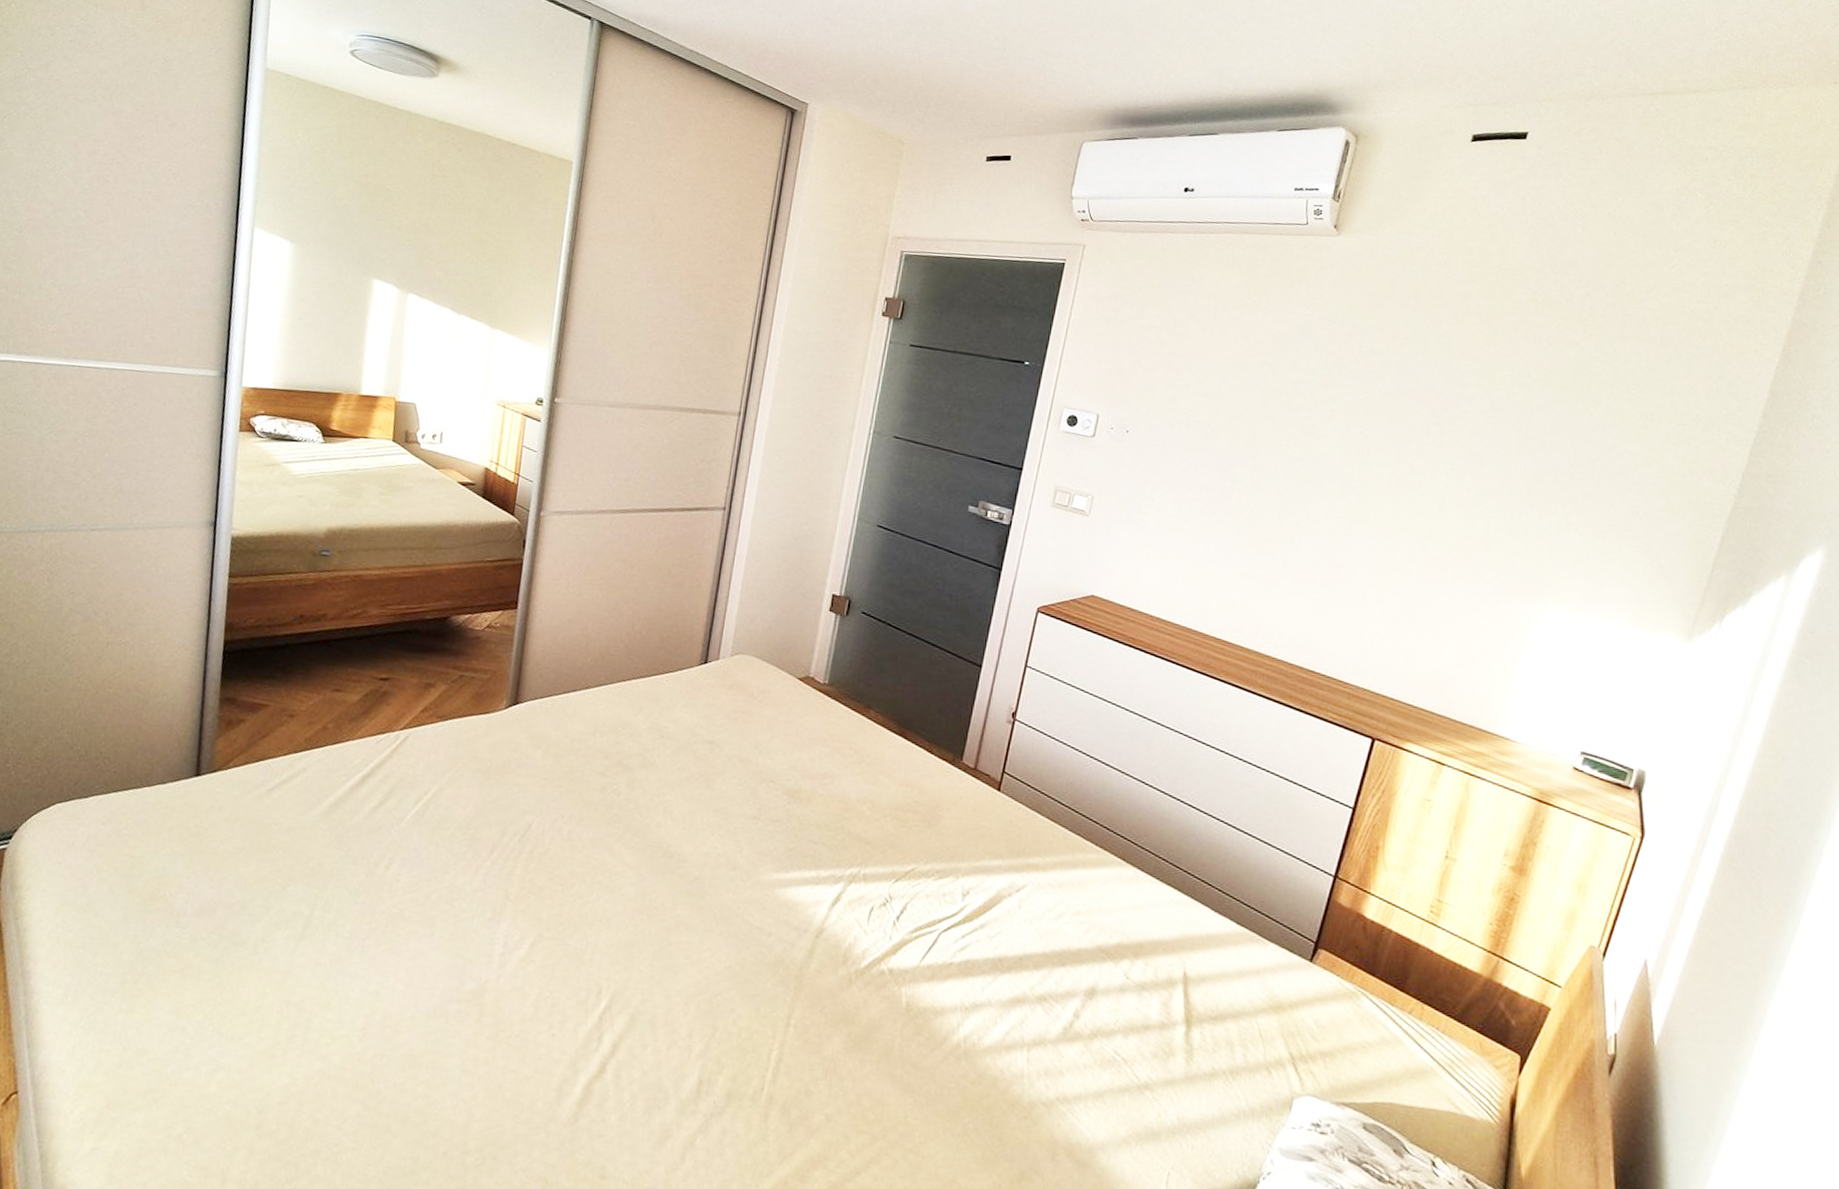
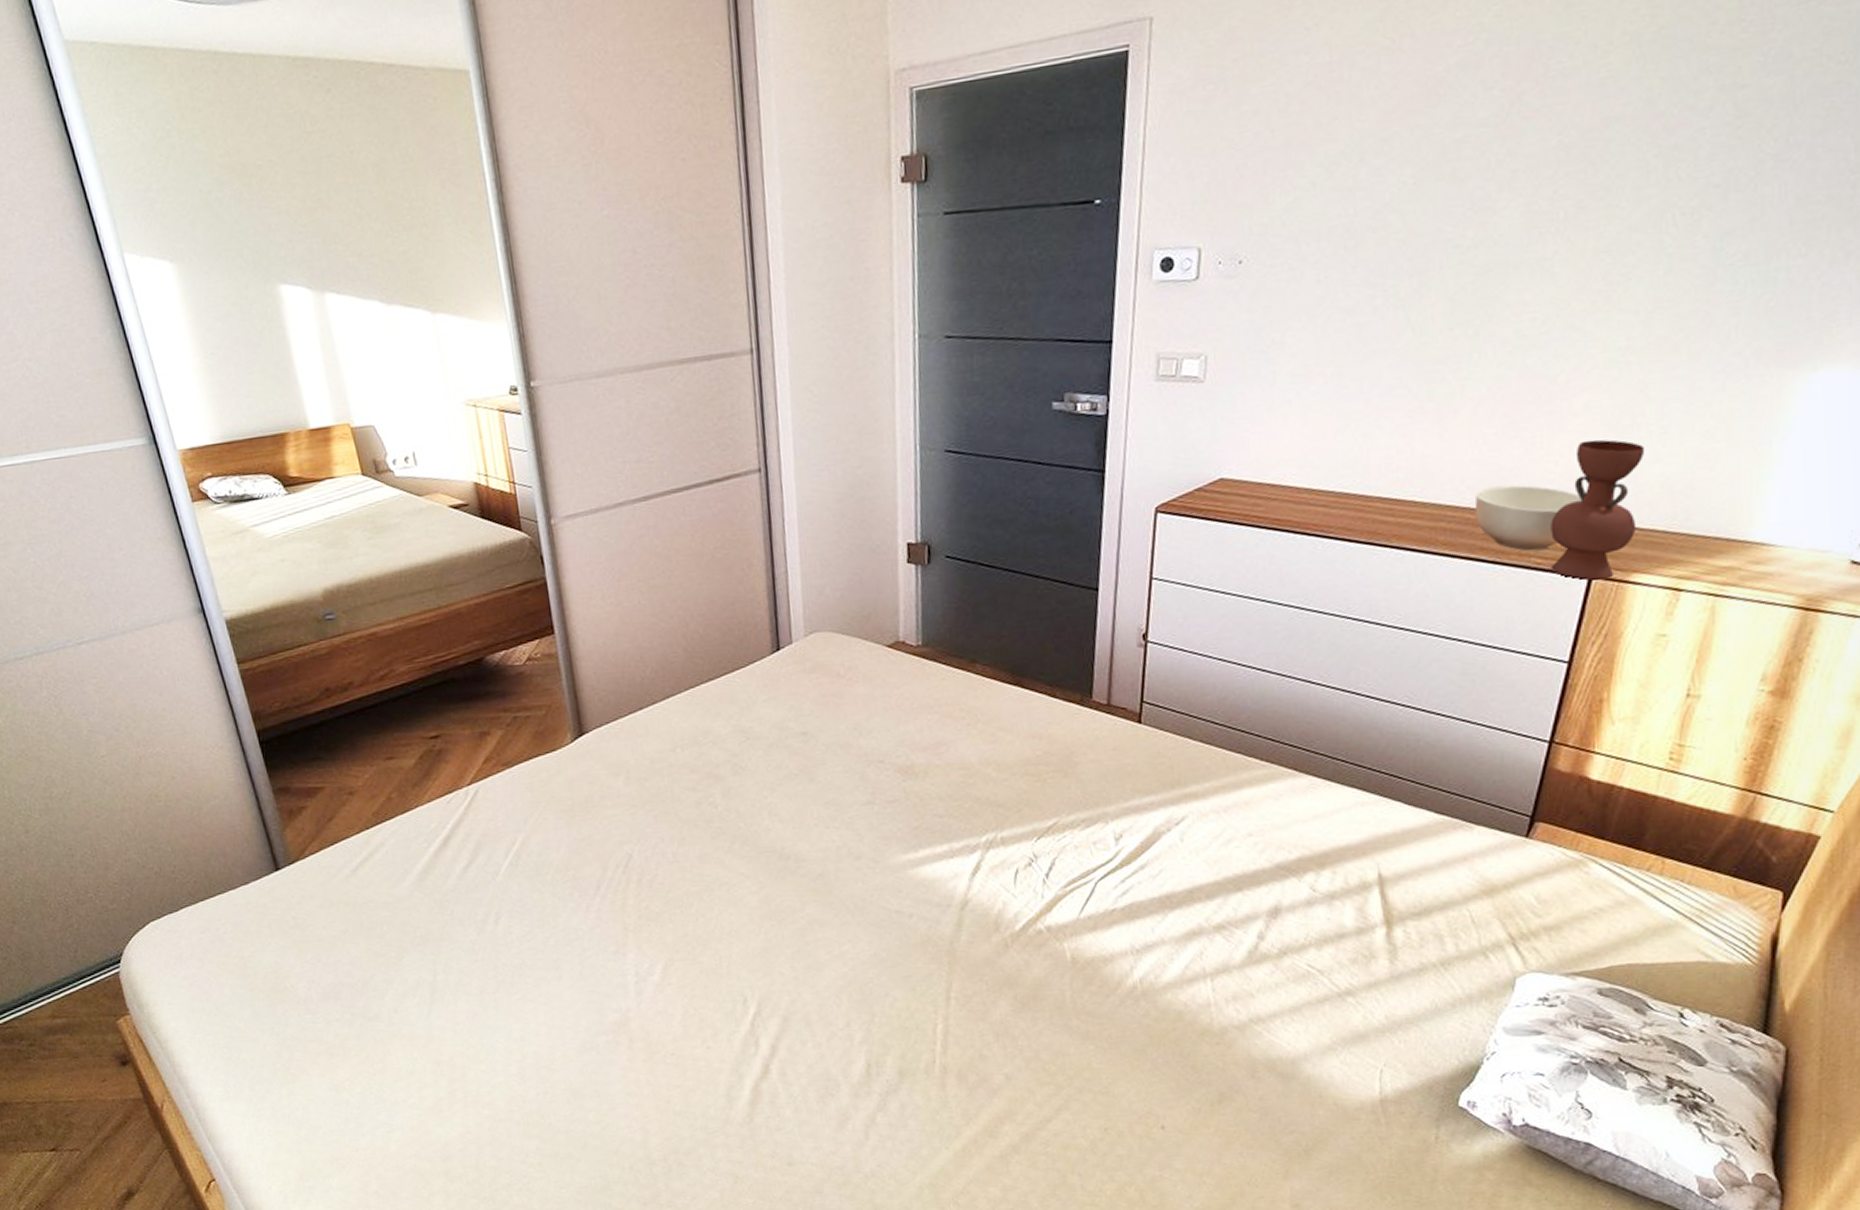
bowl: none [1287,647,1370,708] -> present [1474,485,1582,552]
decorative vase: none [1344,625,1420,743] -> present [1550,439,1645,581]

